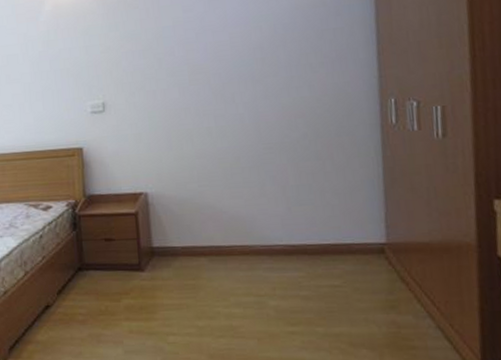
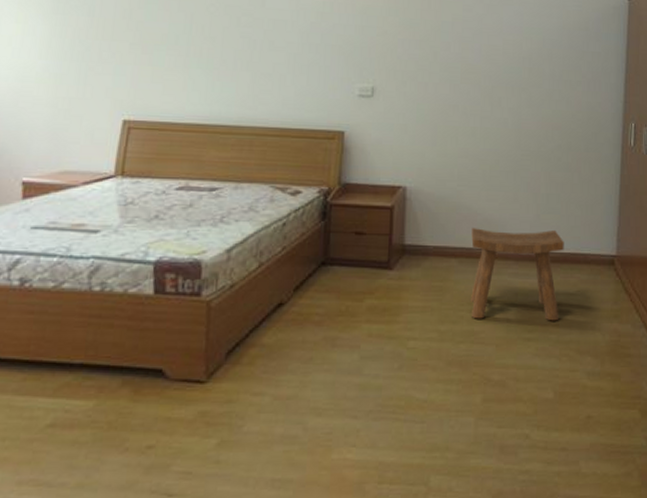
stool: none [218,222,324,314] -> present [470,228,564,321]

